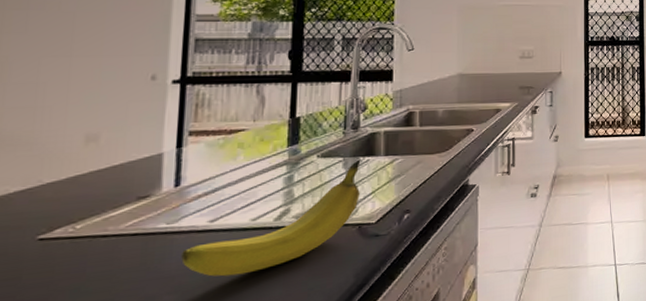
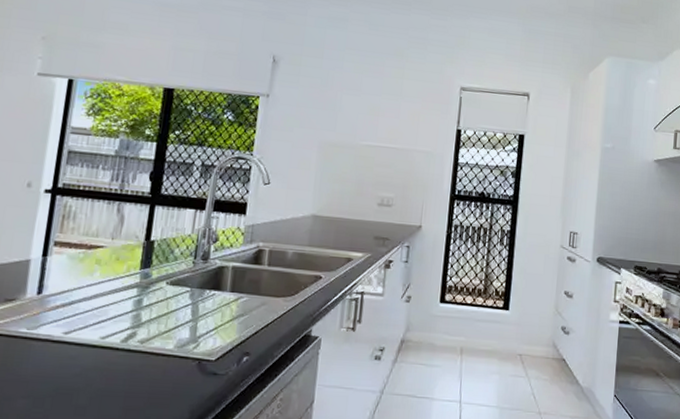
fruit: present [181,159,361,277] -> none [36,292,207,391]

